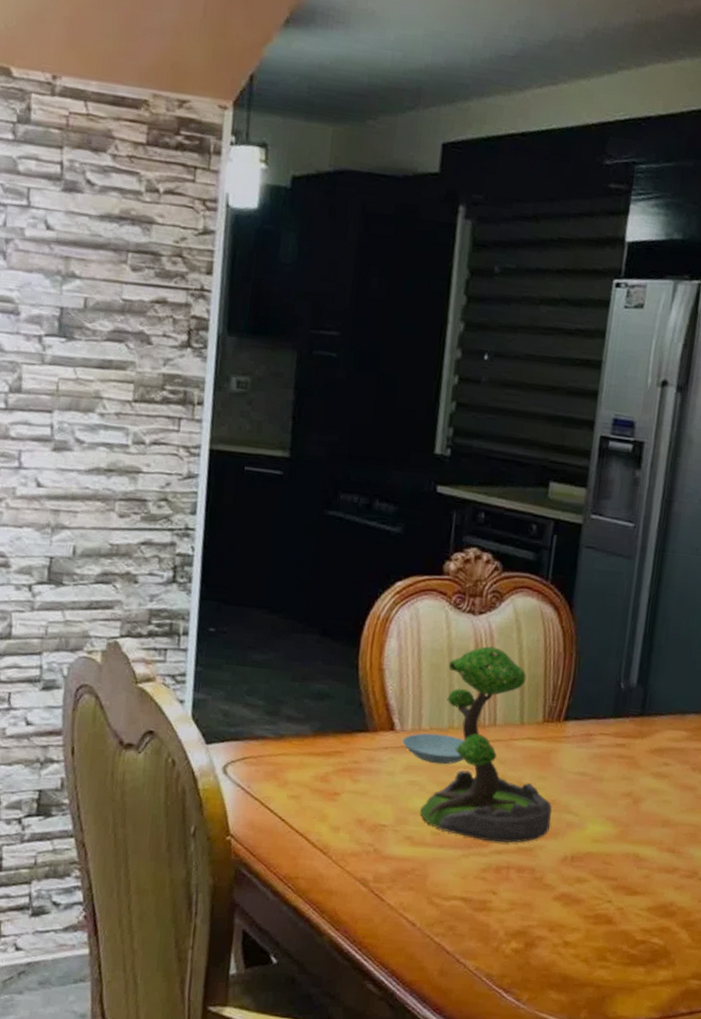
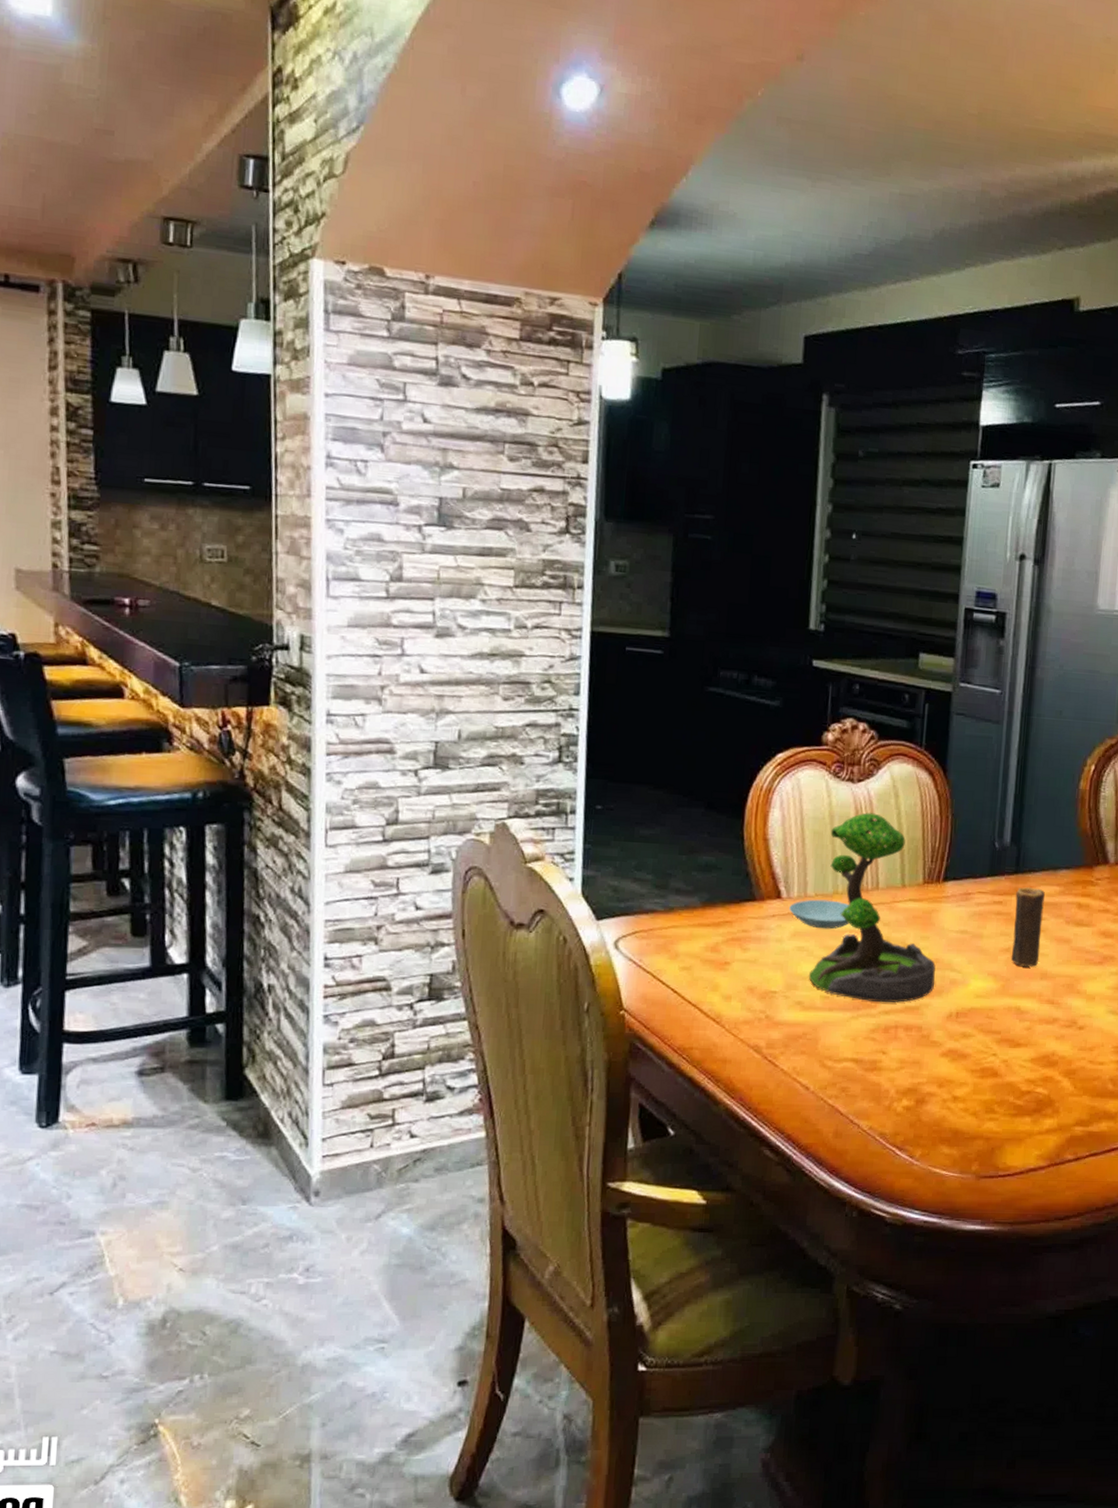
candle: none [631,730,671,814] -> present [1011,887,1045,968]

